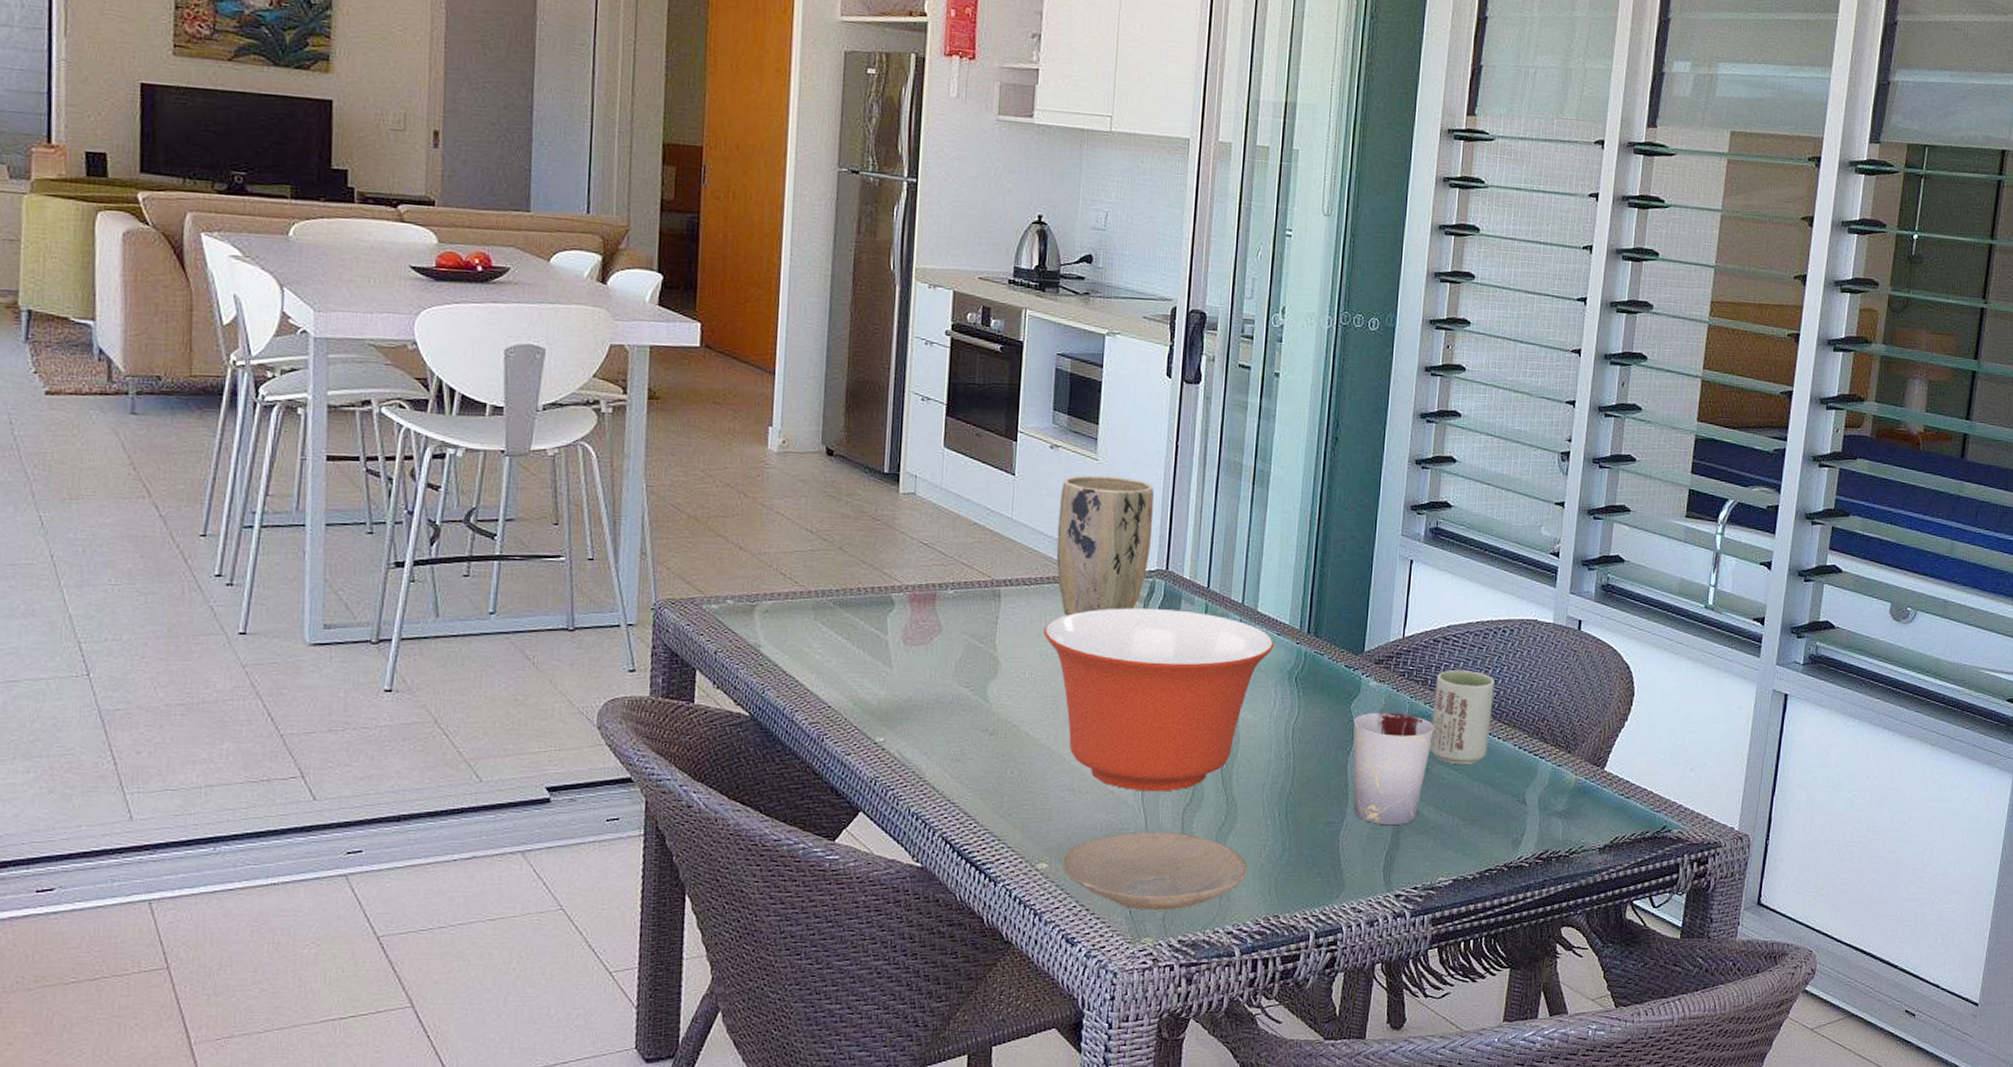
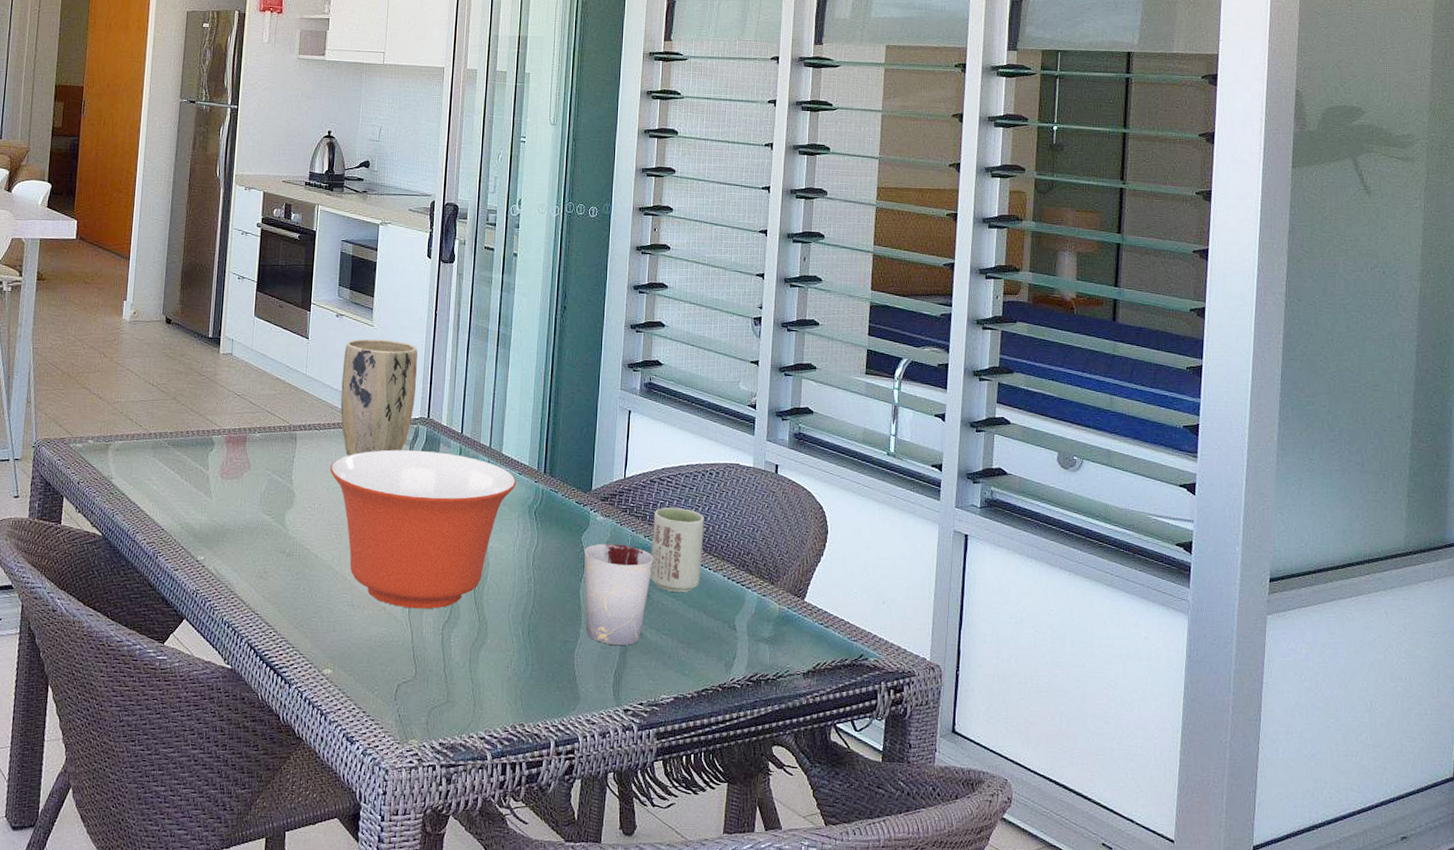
plate: present [1062,831,1248,911] -> none [343,644,497,716]

